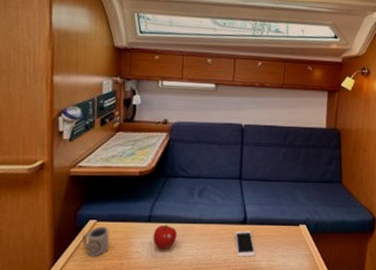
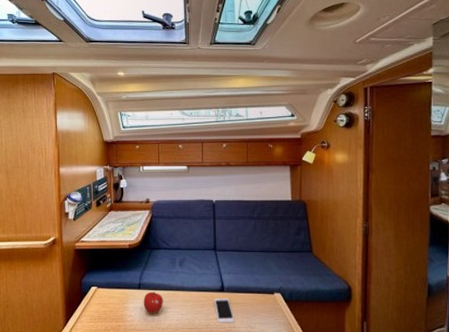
cup: present [82,226,110,257] -> none [87,292,108,319]

